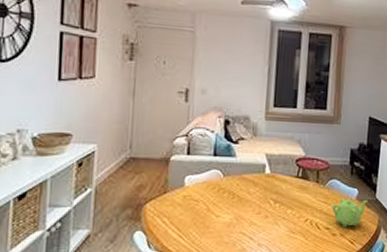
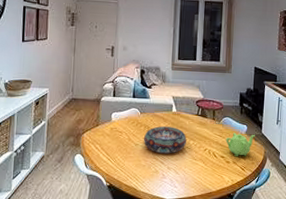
decorative bowl: none [227,192,283,227] -> present [144,126,187,154]

